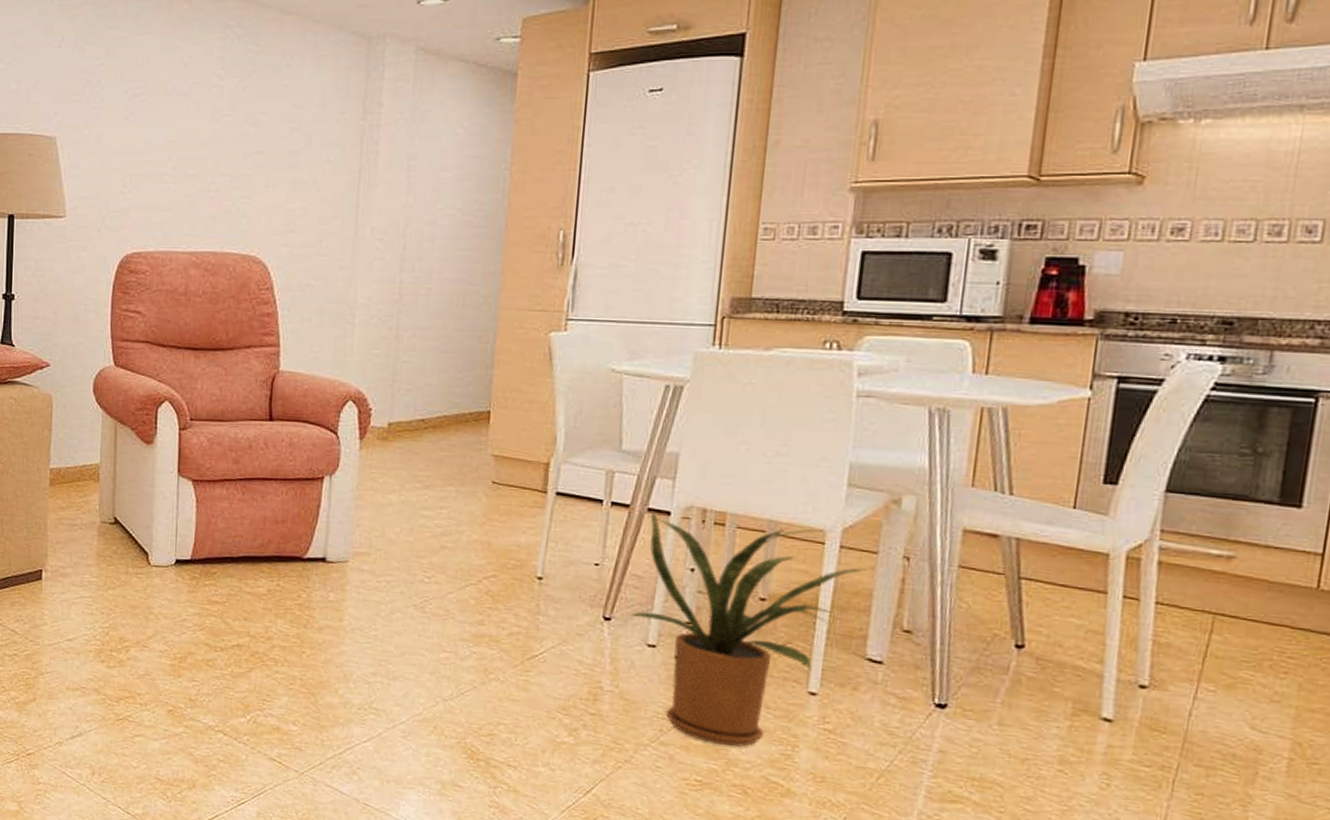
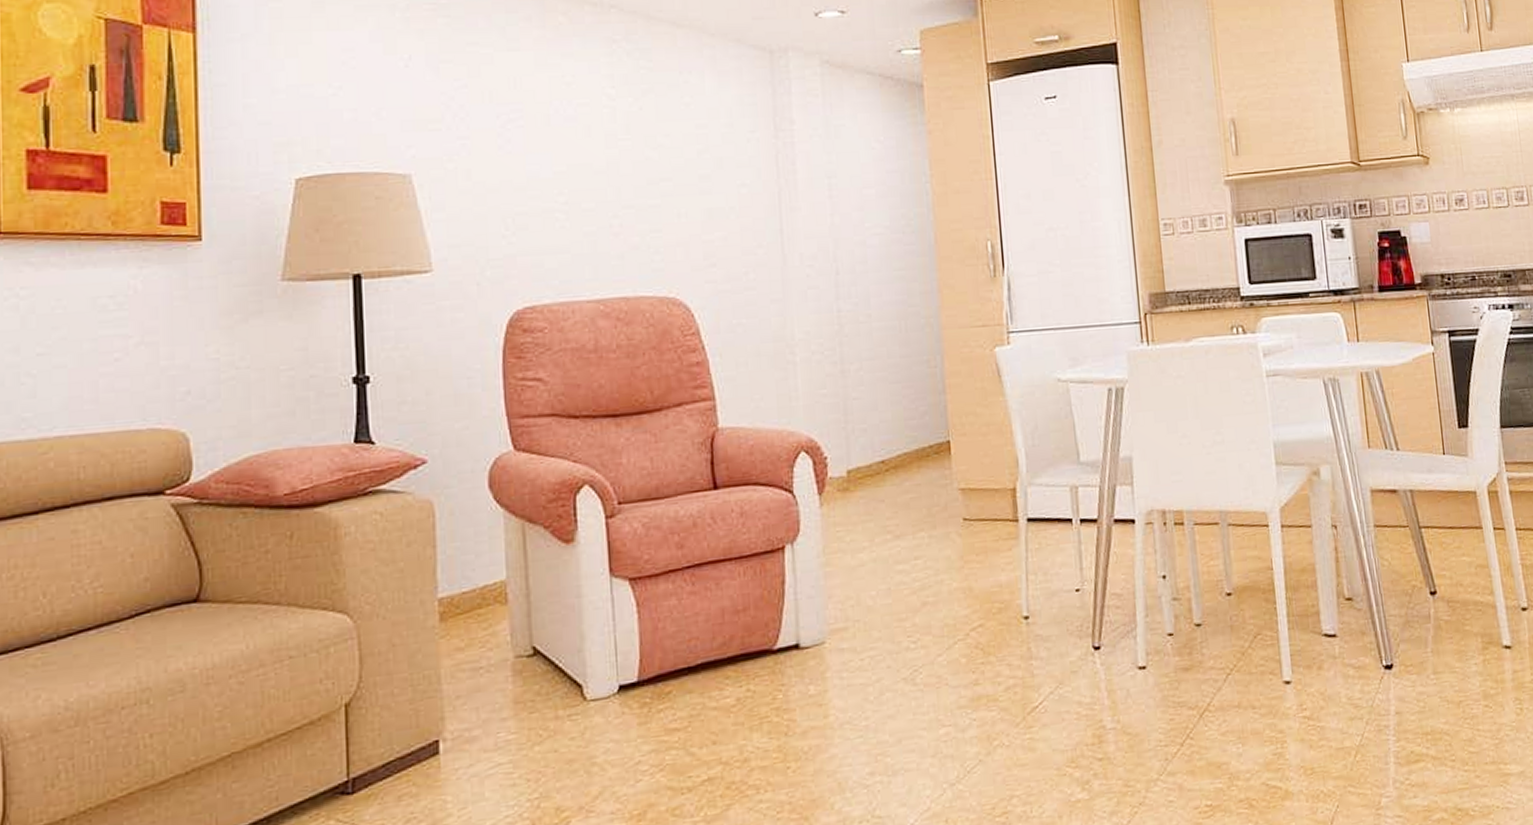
house plant: present [628,510,868,747] -> none [1115,513,1307,761]

